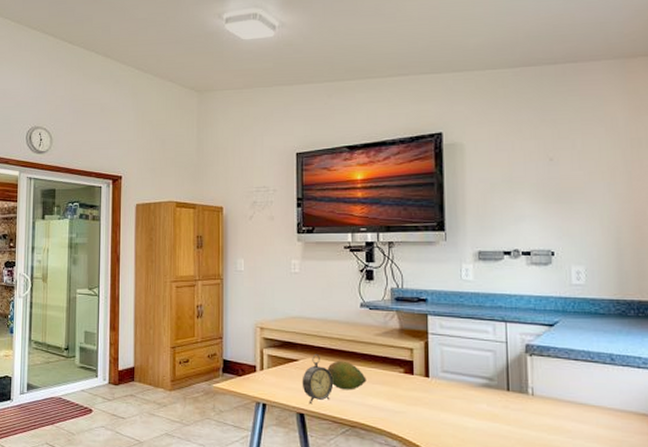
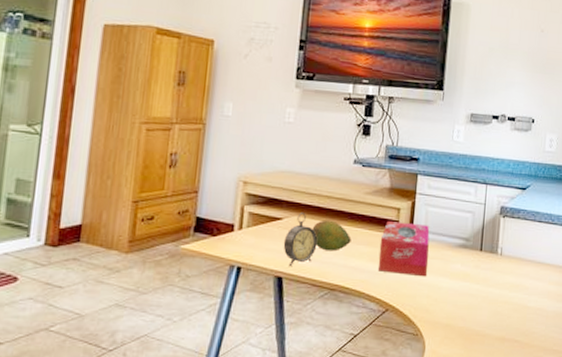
tissue box: none [395,361,450,417] -> present [377,221,430,277]

